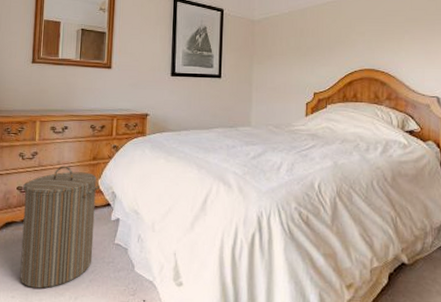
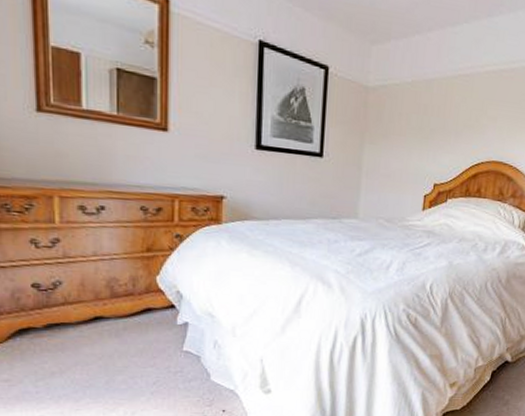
laundry hamper: present [20,165,100,289] -> none [41,257,158,405]

